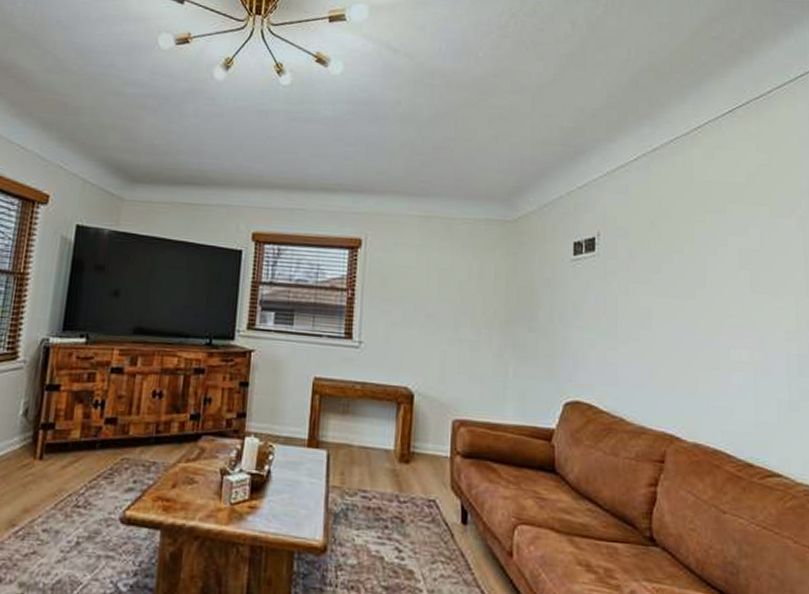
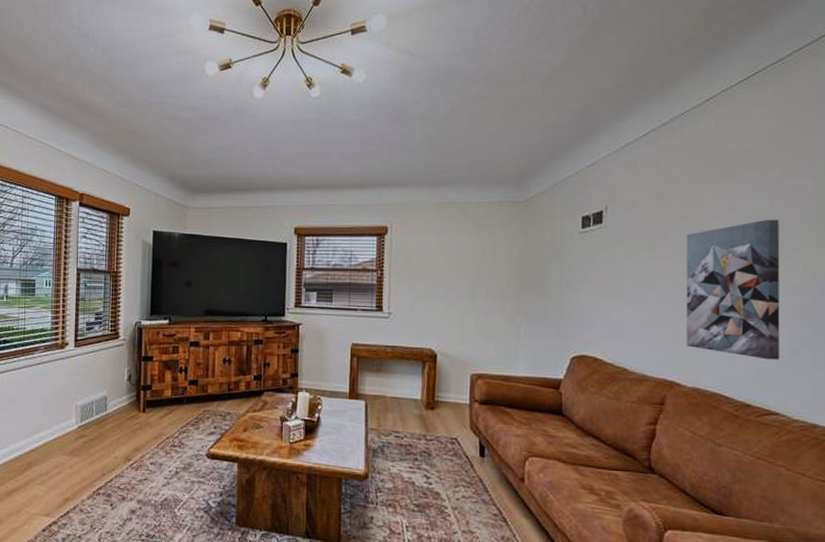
wall art: none [681,258,779,414] -> present [686,219,780,360]

